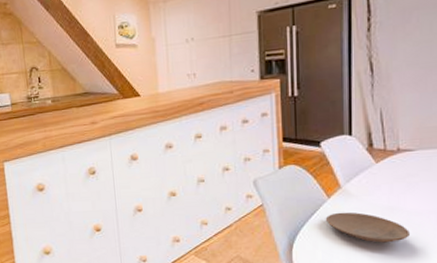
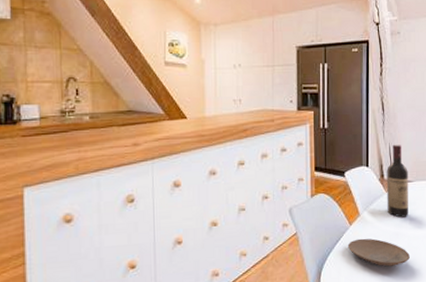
wine bottle: none [377,108,408,191] -> present [387,144,408,218]

